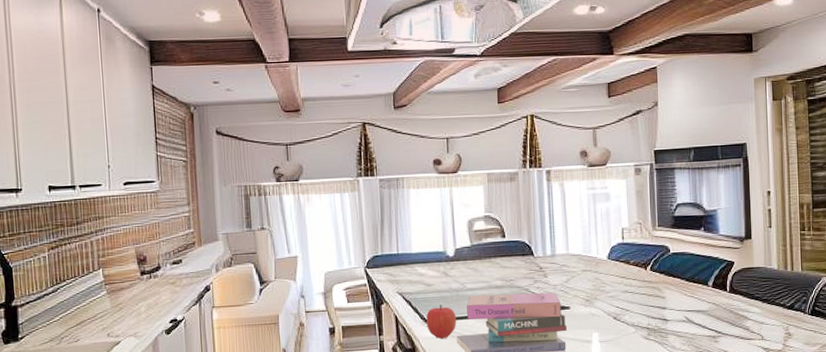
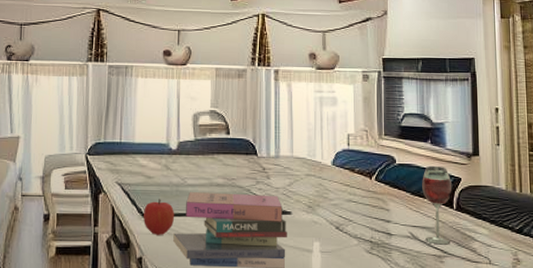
wineglass: none [696,252,726,326] -> present [422,165,452,245]

